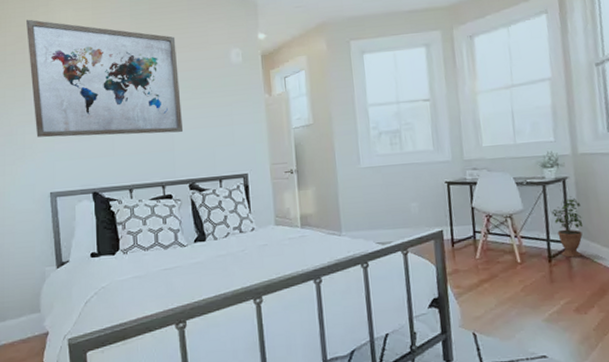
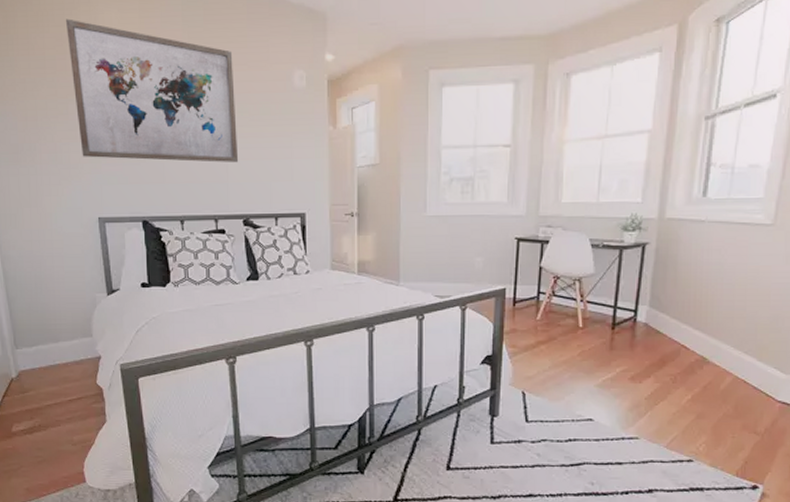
potted plant: present [551,196,583,258] -> none [624,263,656,327]

